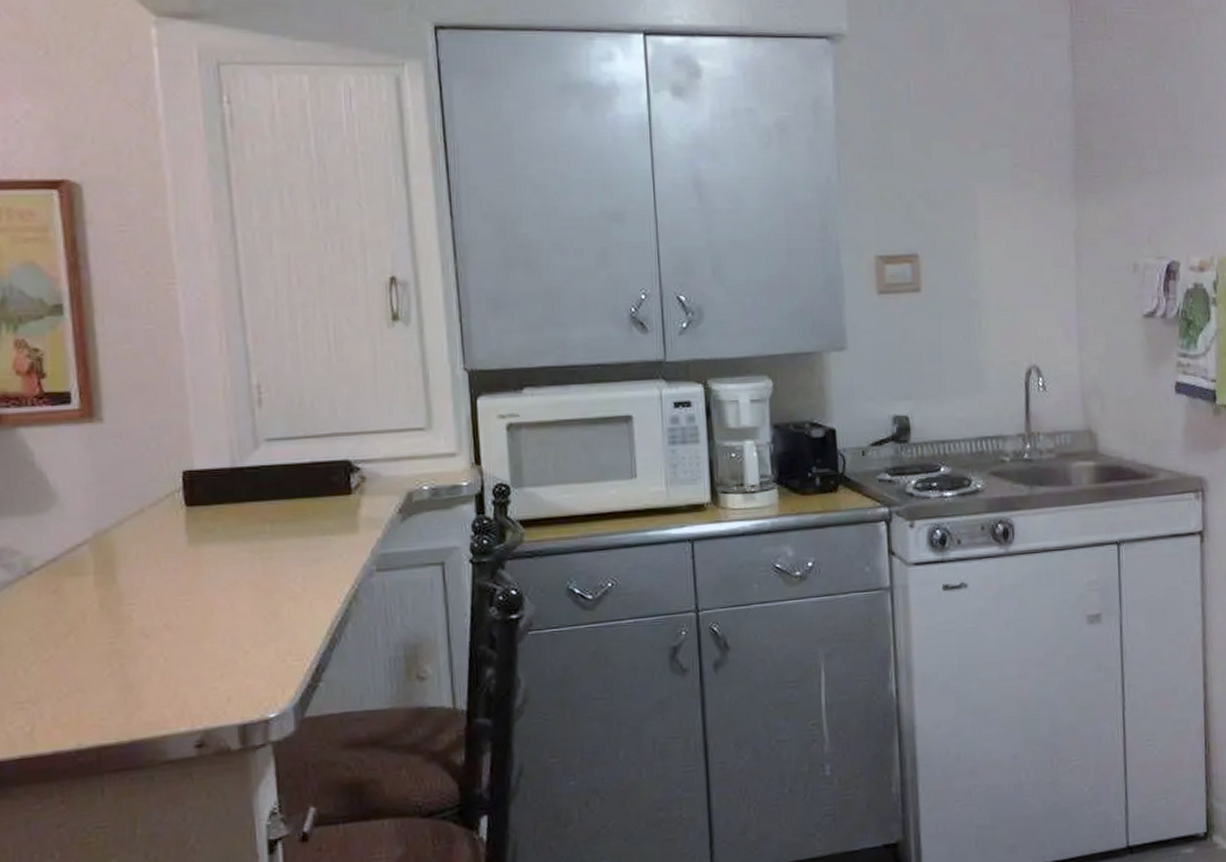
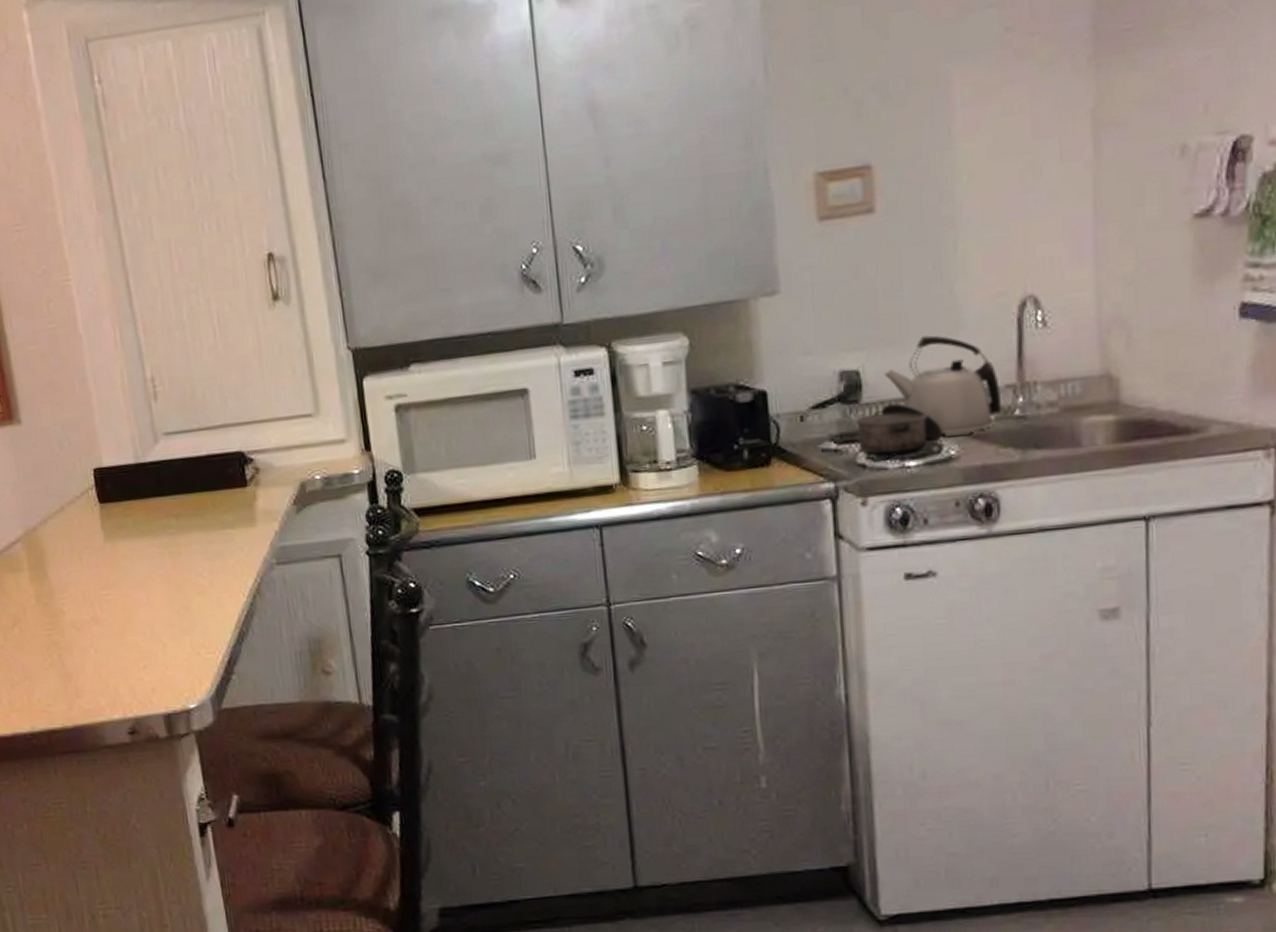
cooking pot: none [906,444,972,489] -> present [857,403,944,459]
kettle: none [927,391,1014,474] -> present [883,335,1001,438]

